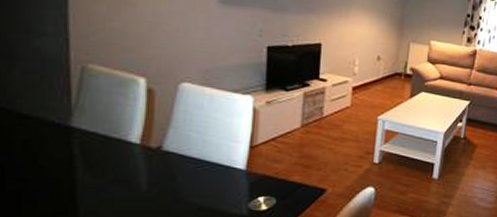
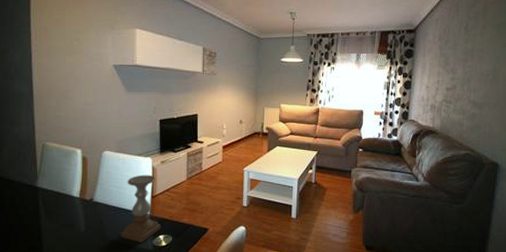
candle holder: none [202,117,262,206] -> present [121,174,161,242]

